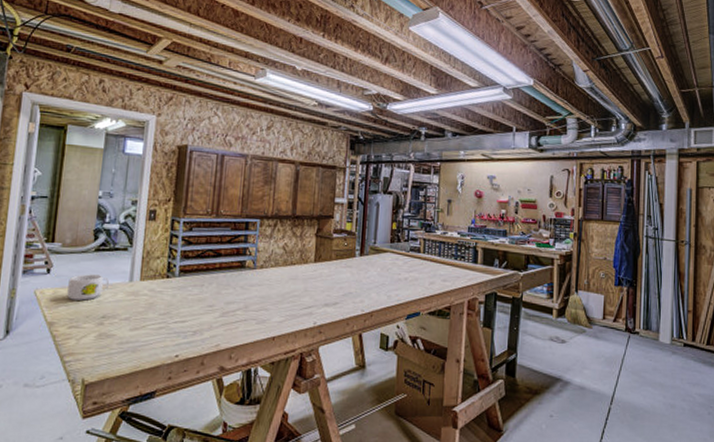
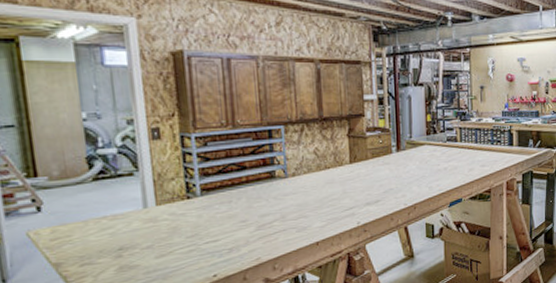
mug: present [67,274,109,301] -> none [67,205,119,237]

